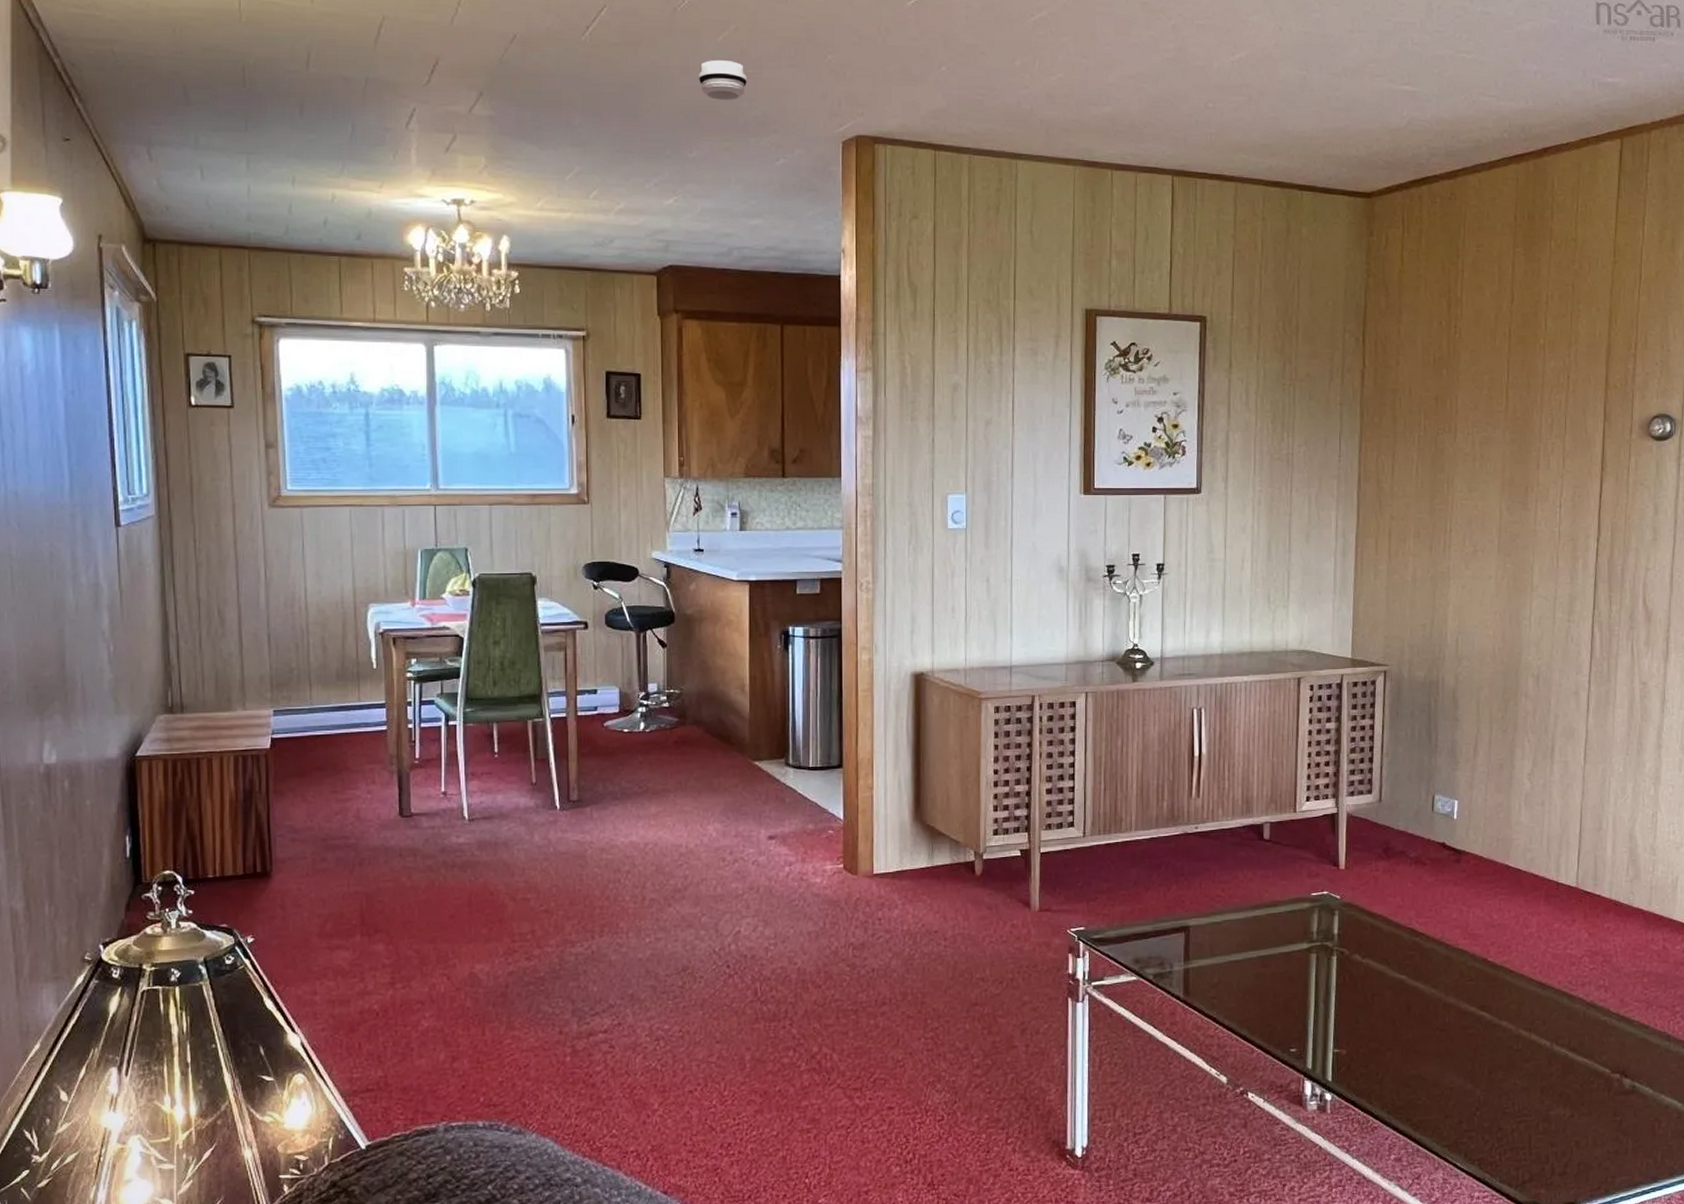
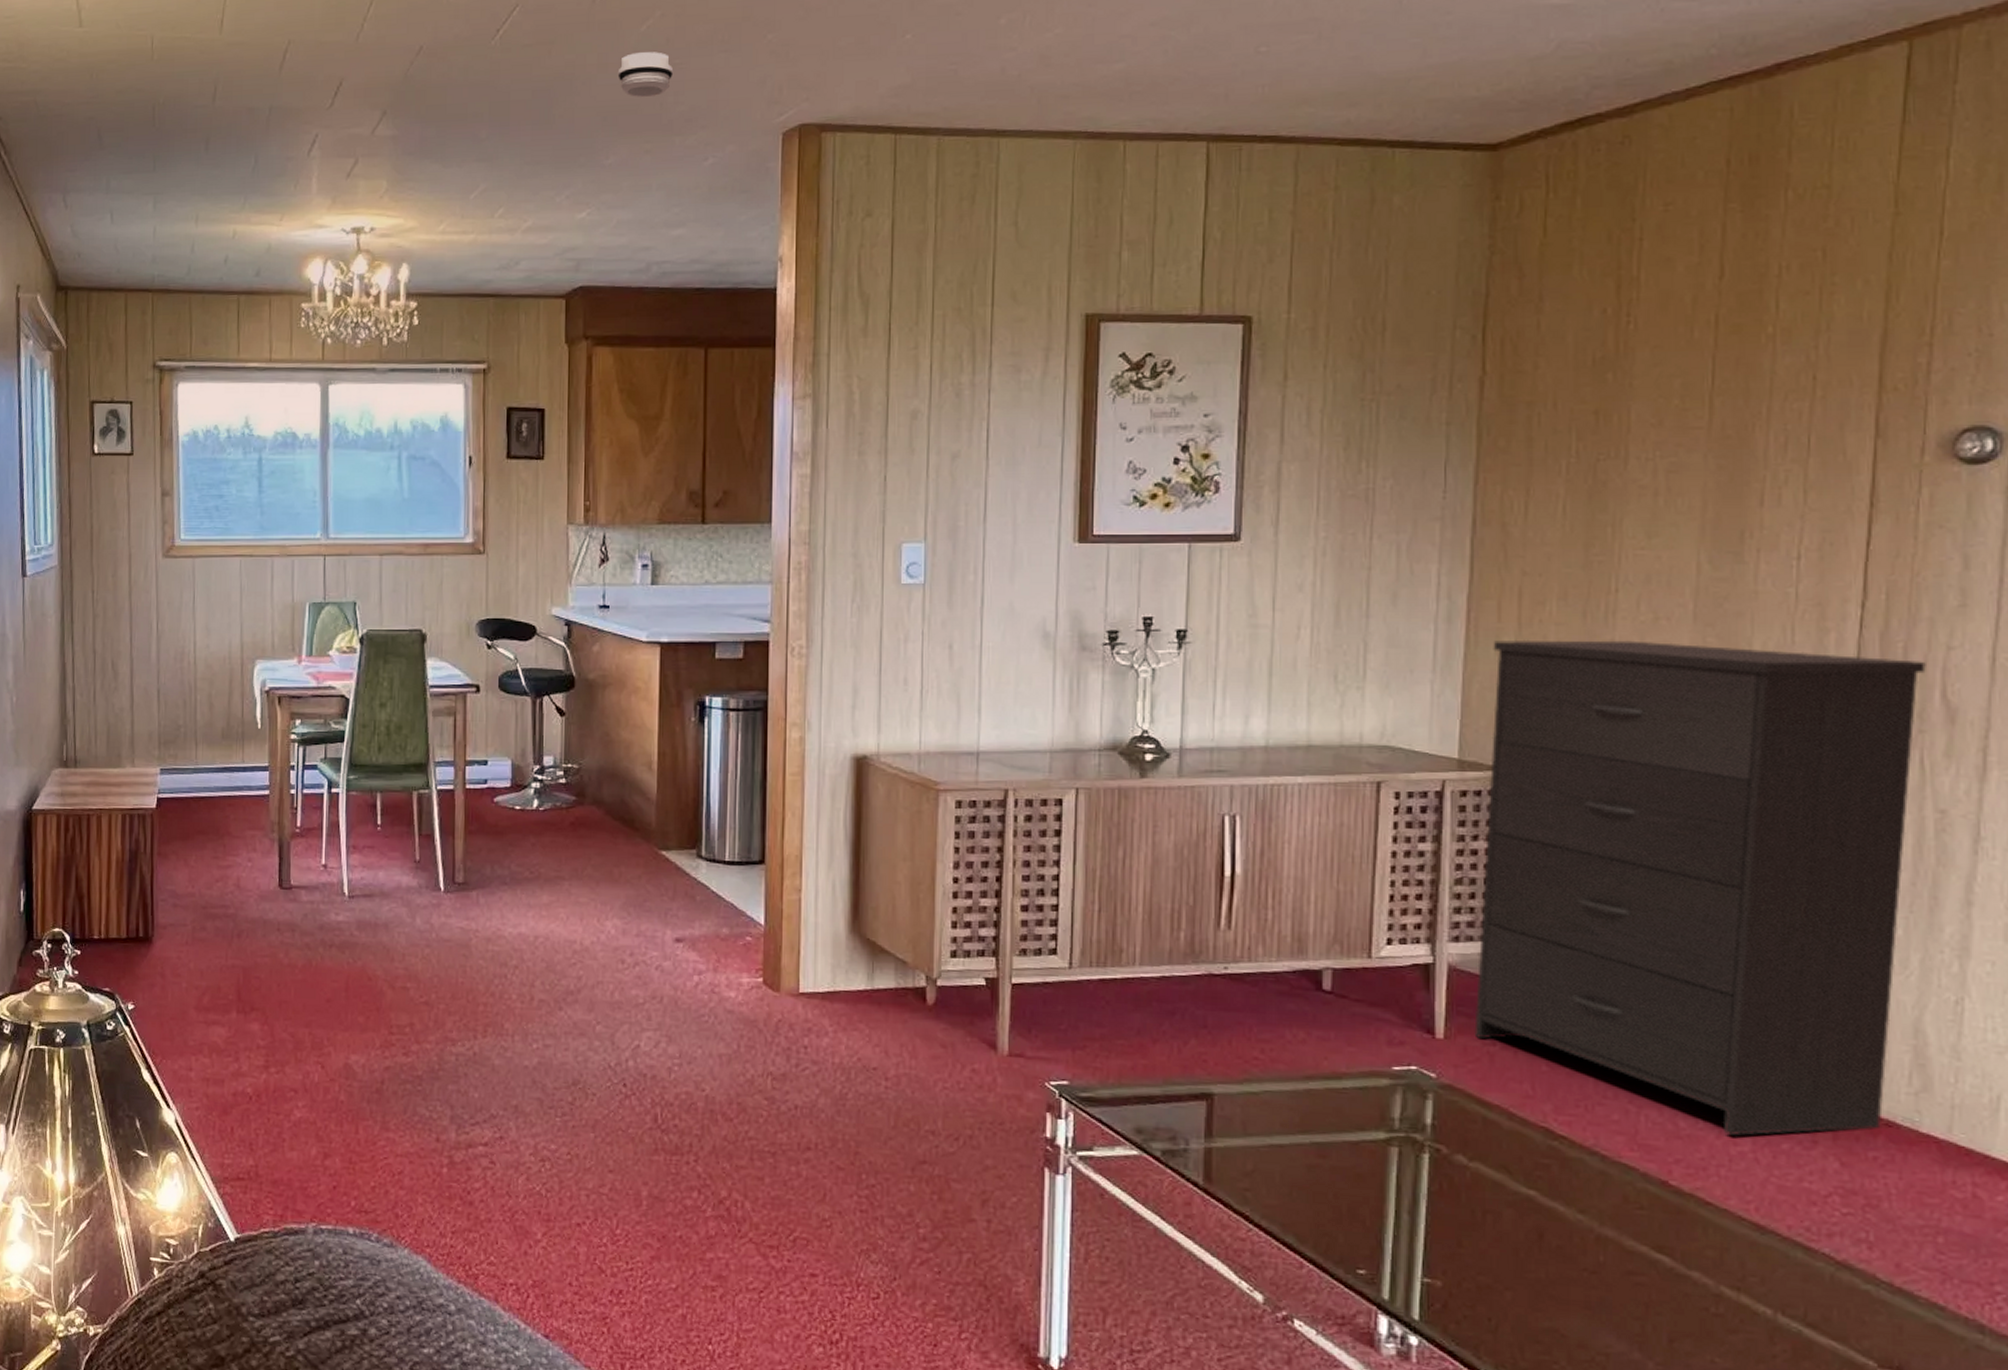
dresser: none [1365,567,1634,921] -> present [1474,639,1926,1136]

